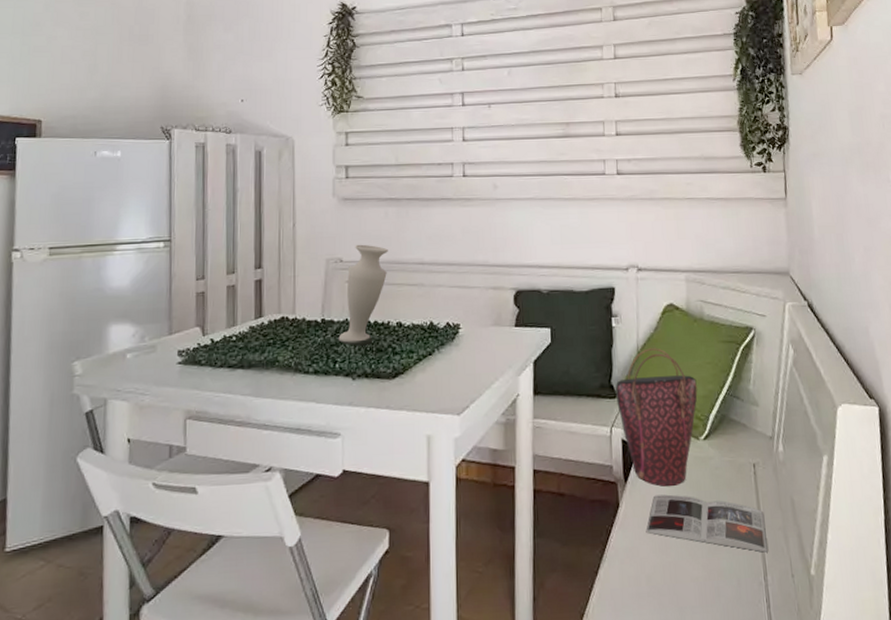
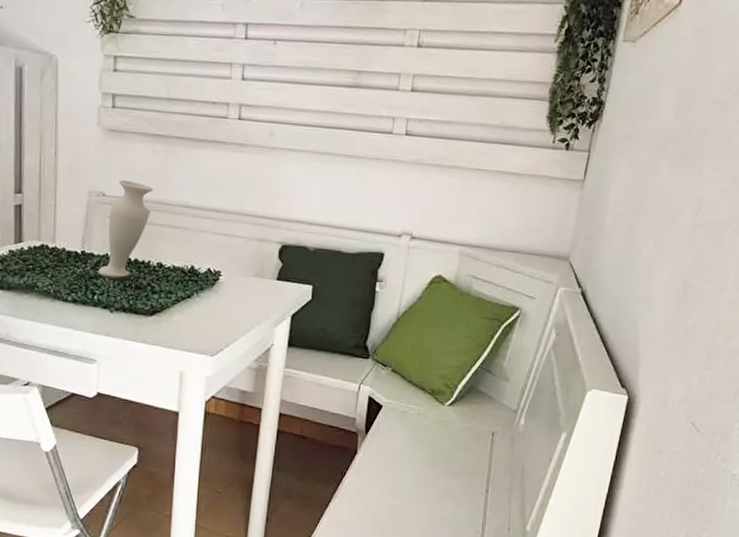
handbag: present [616,348,698,487] -> none [369,316,452,443]
magazine: present [646,494,768,553] -> none [378,448,494,507]

